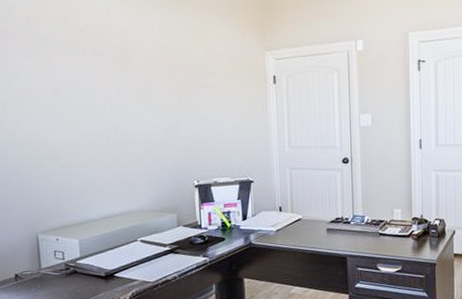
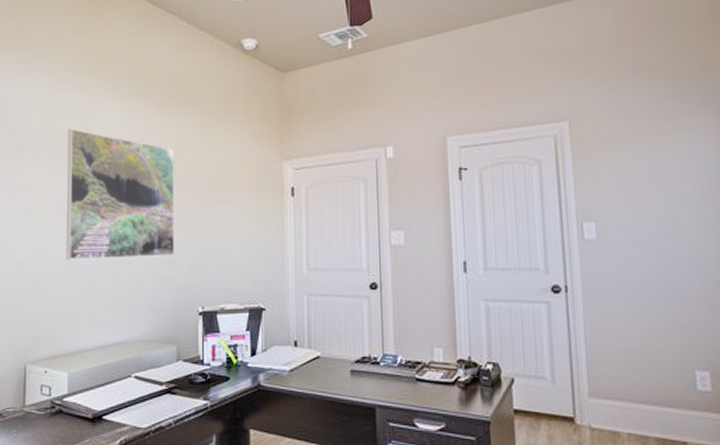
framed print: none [54,16,170,142] -> present [66,128,175,260]

